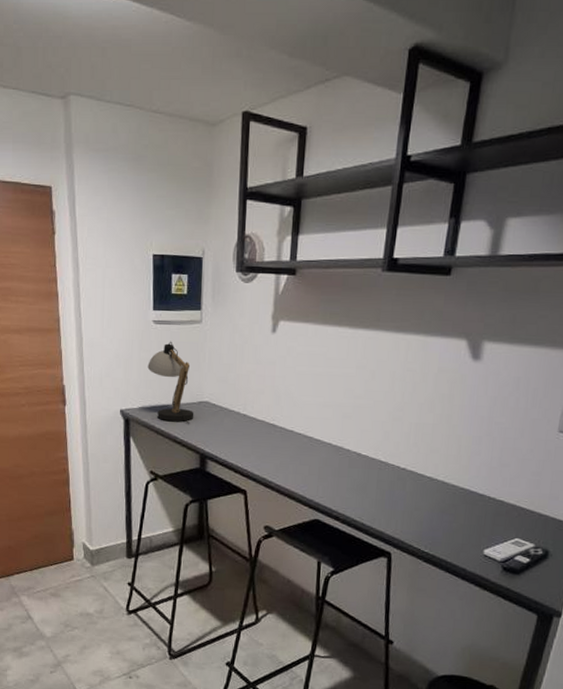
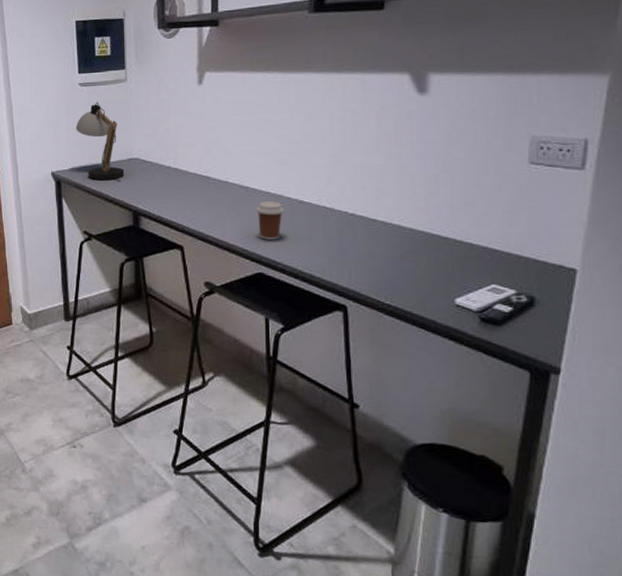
coffee cup: none [318,452,344,489] -> present [256,202,285,240]

